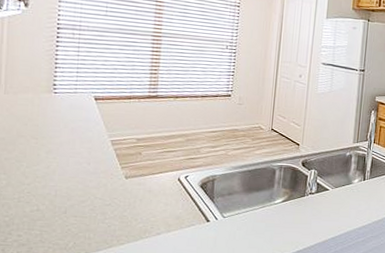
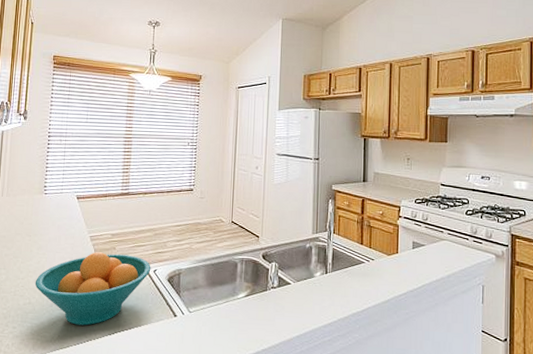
fruit bowl: none [44,157,182,232] -> present [35,252,151,326]

